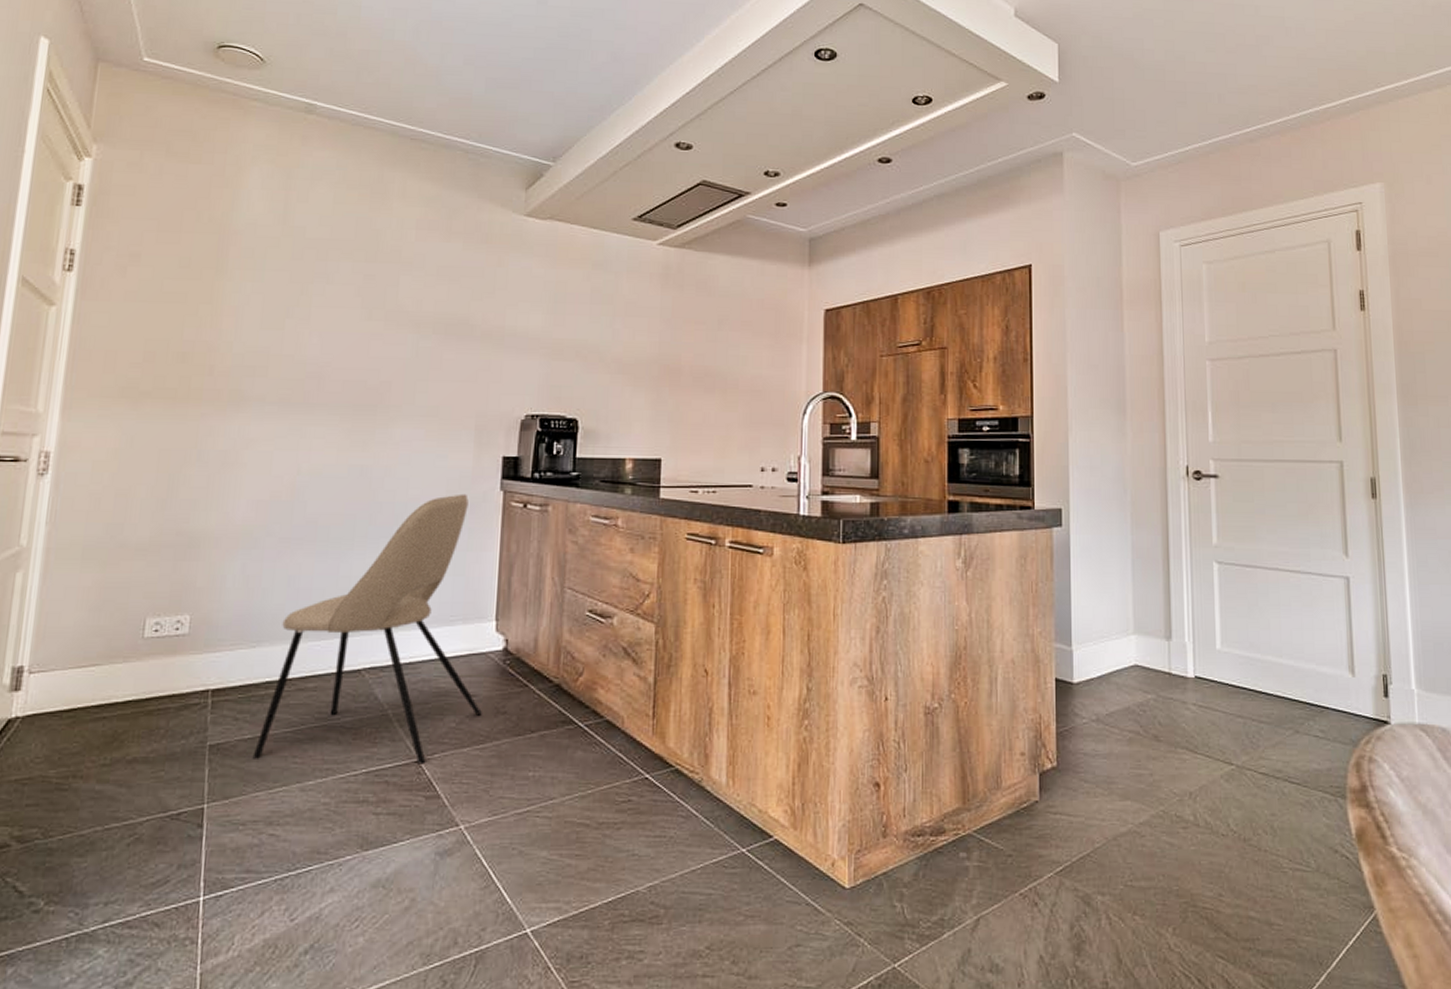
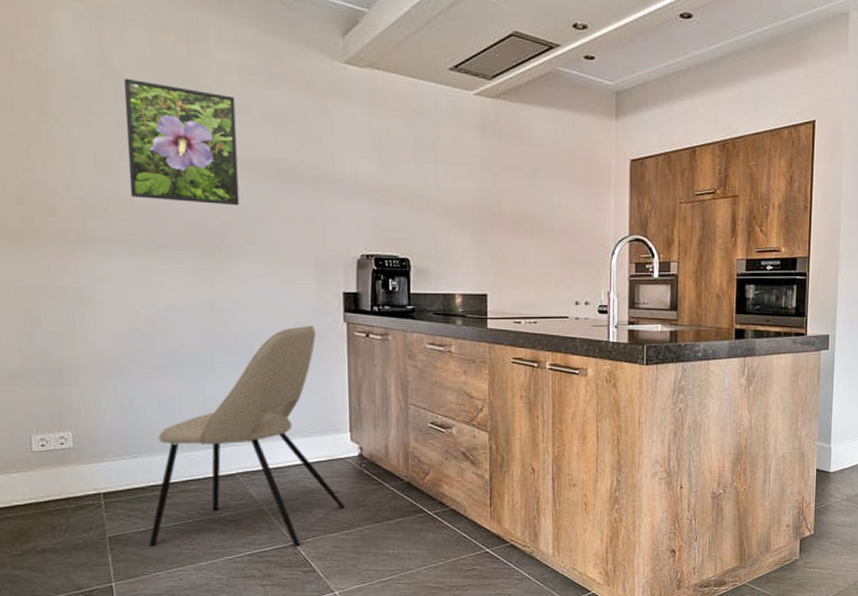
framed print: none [292,235,411,363] -> present [123,78,240,206]

